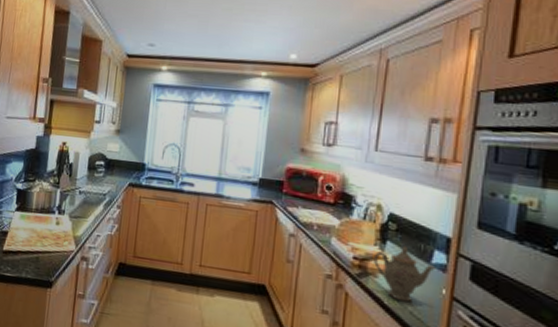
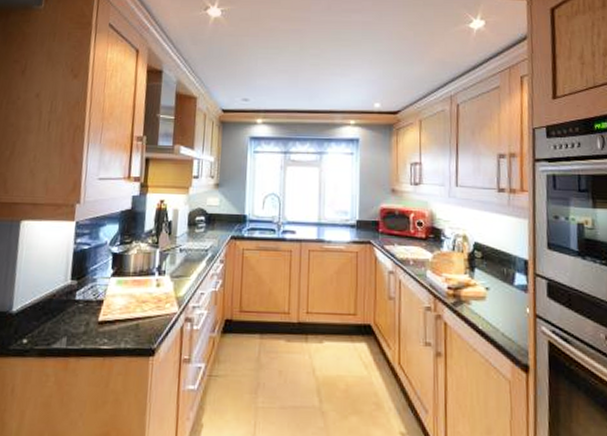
teapot: present [374,245,436,303] -> none [466,271,519,325]

